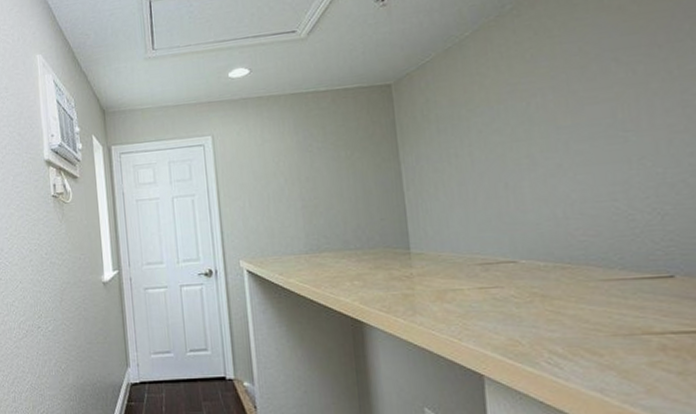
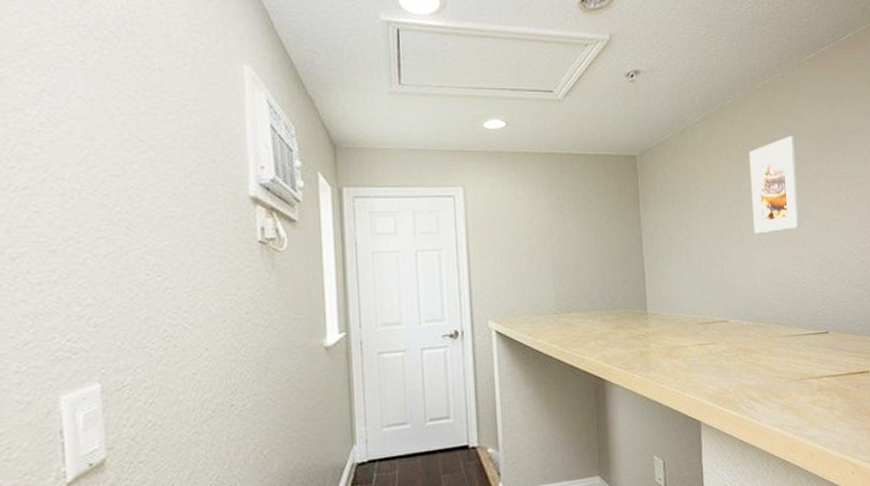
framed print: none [539,32,622,158] -> present [748,135,800,234]

